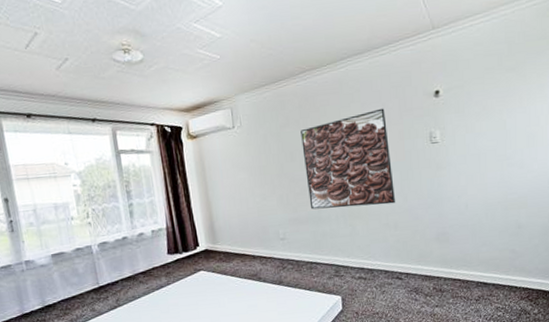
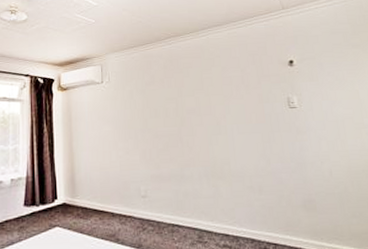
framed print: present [301,108,395,210] -> none [165,73,258,167]

